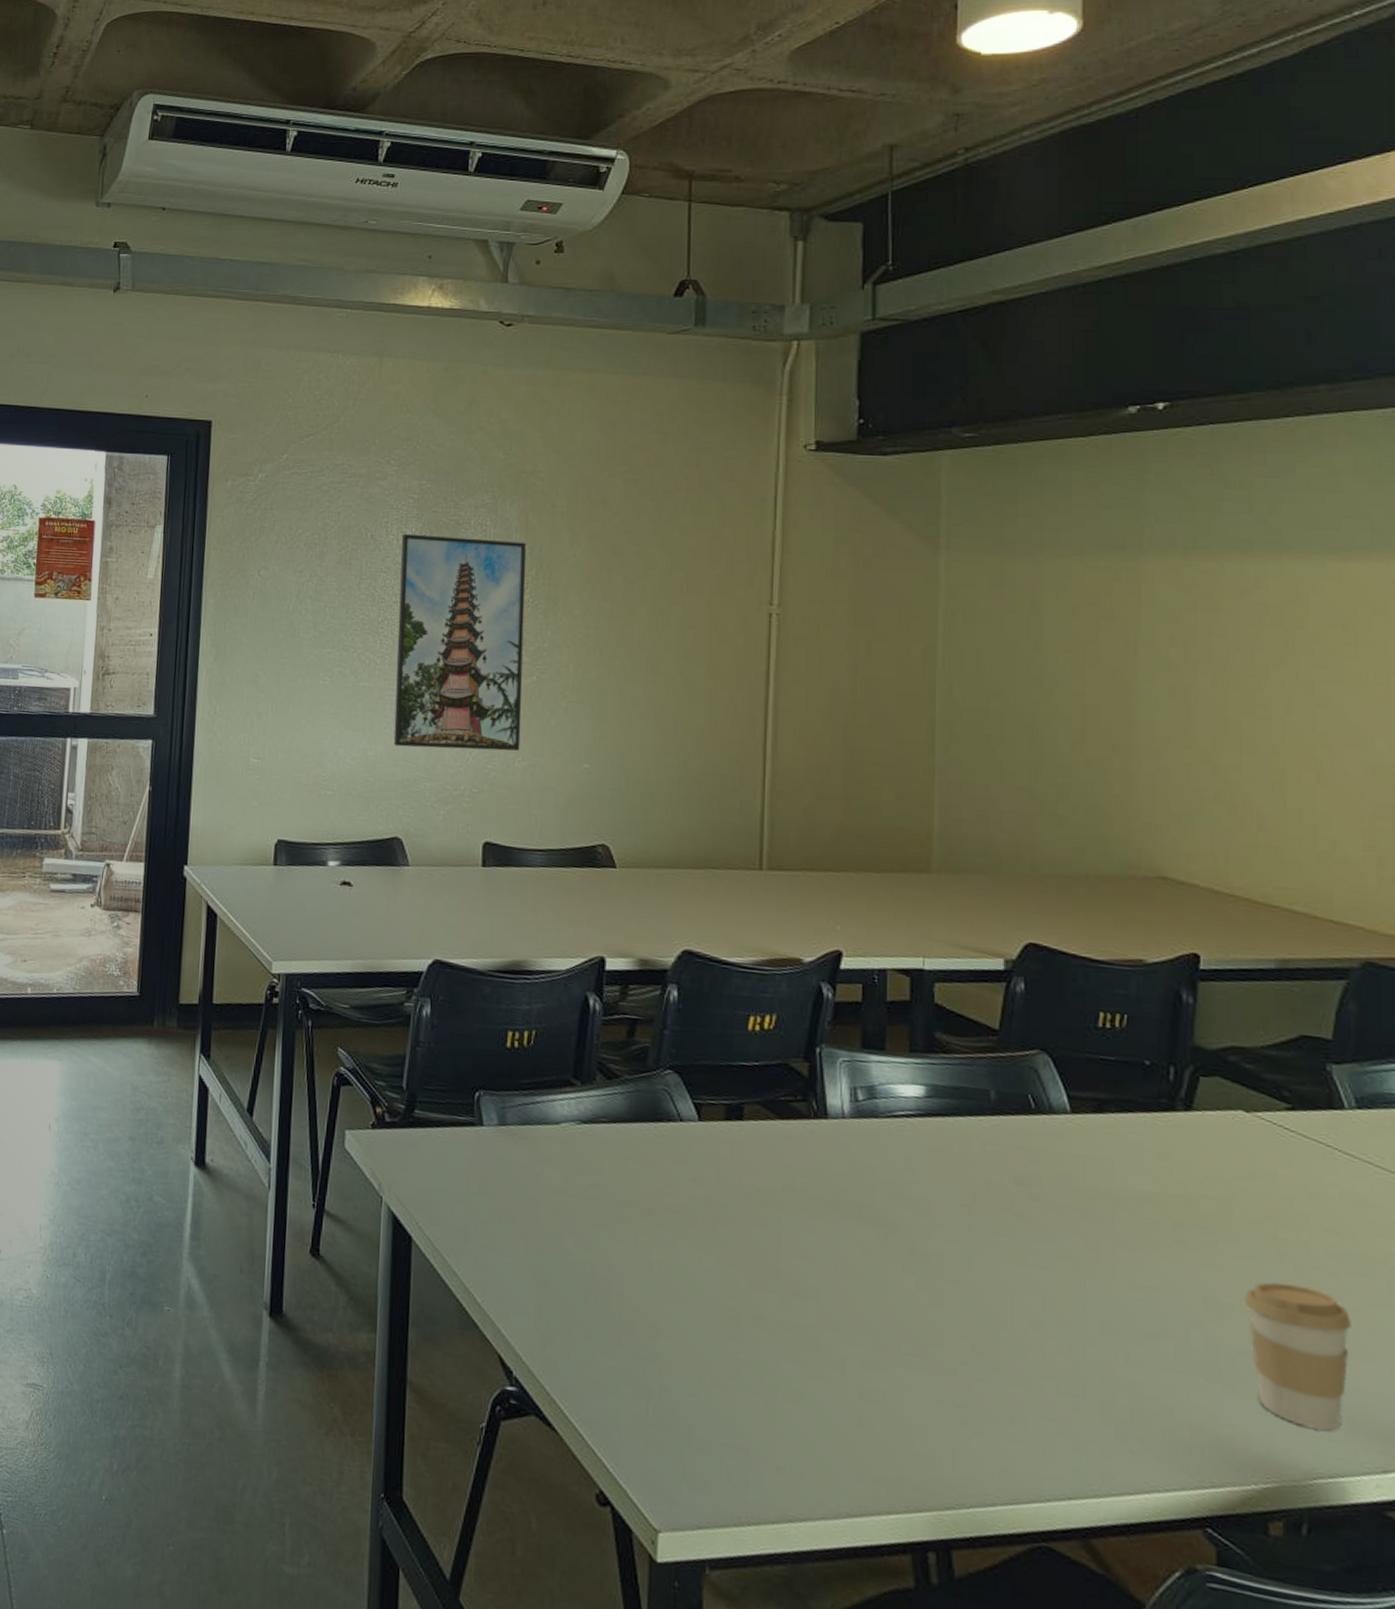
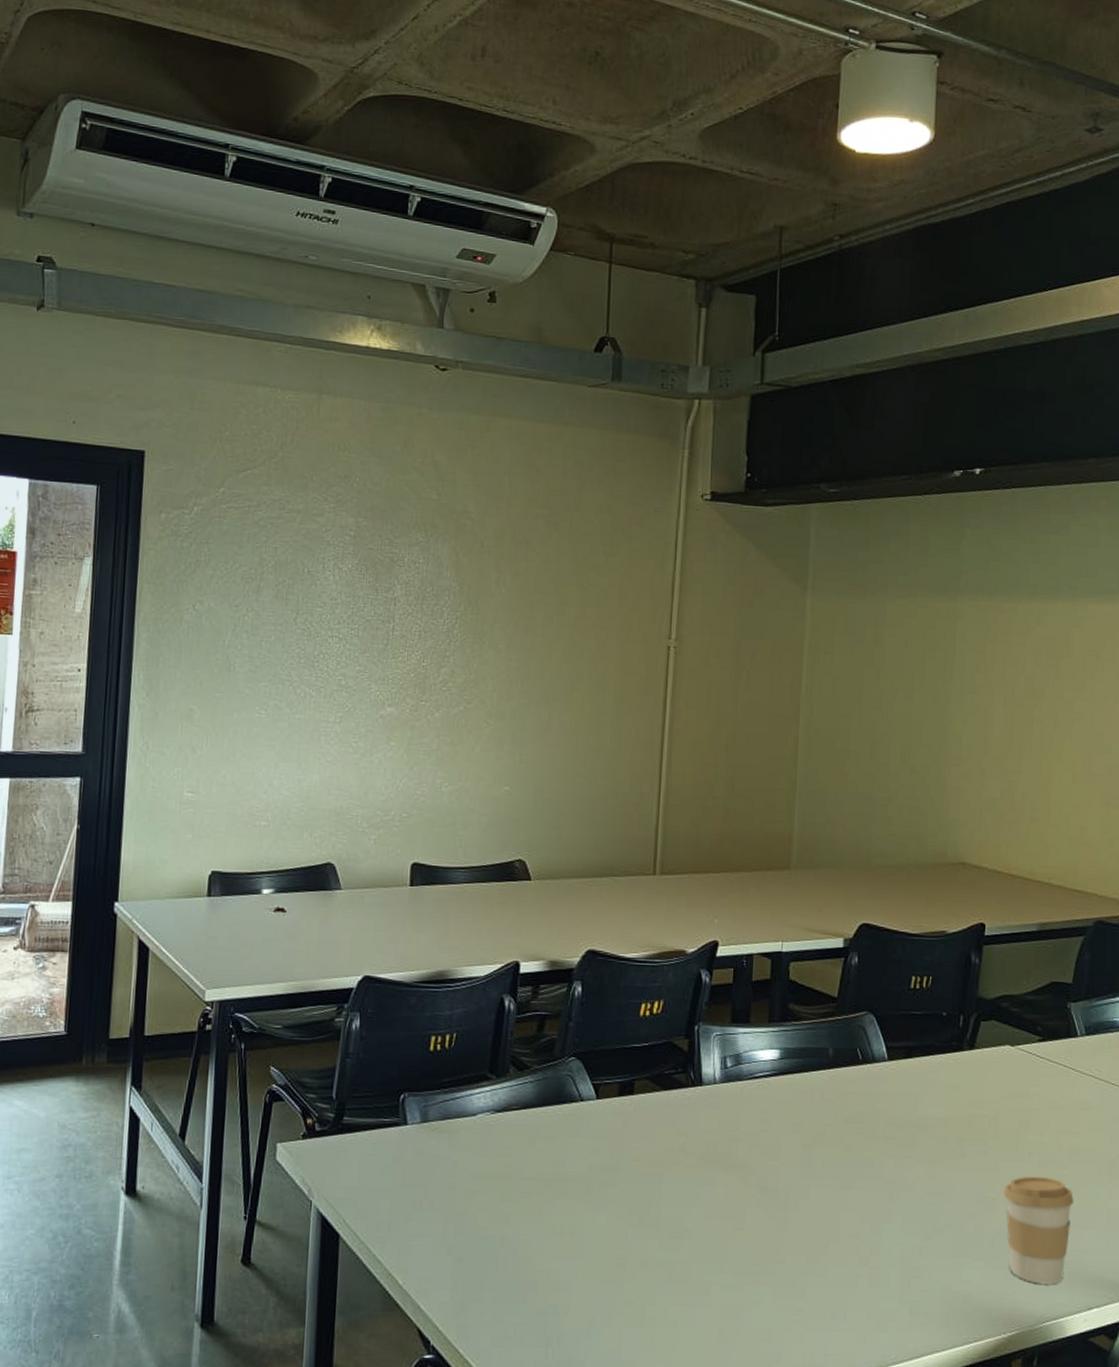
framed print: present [393,533,526,751] -> none [327,569,456,777]

